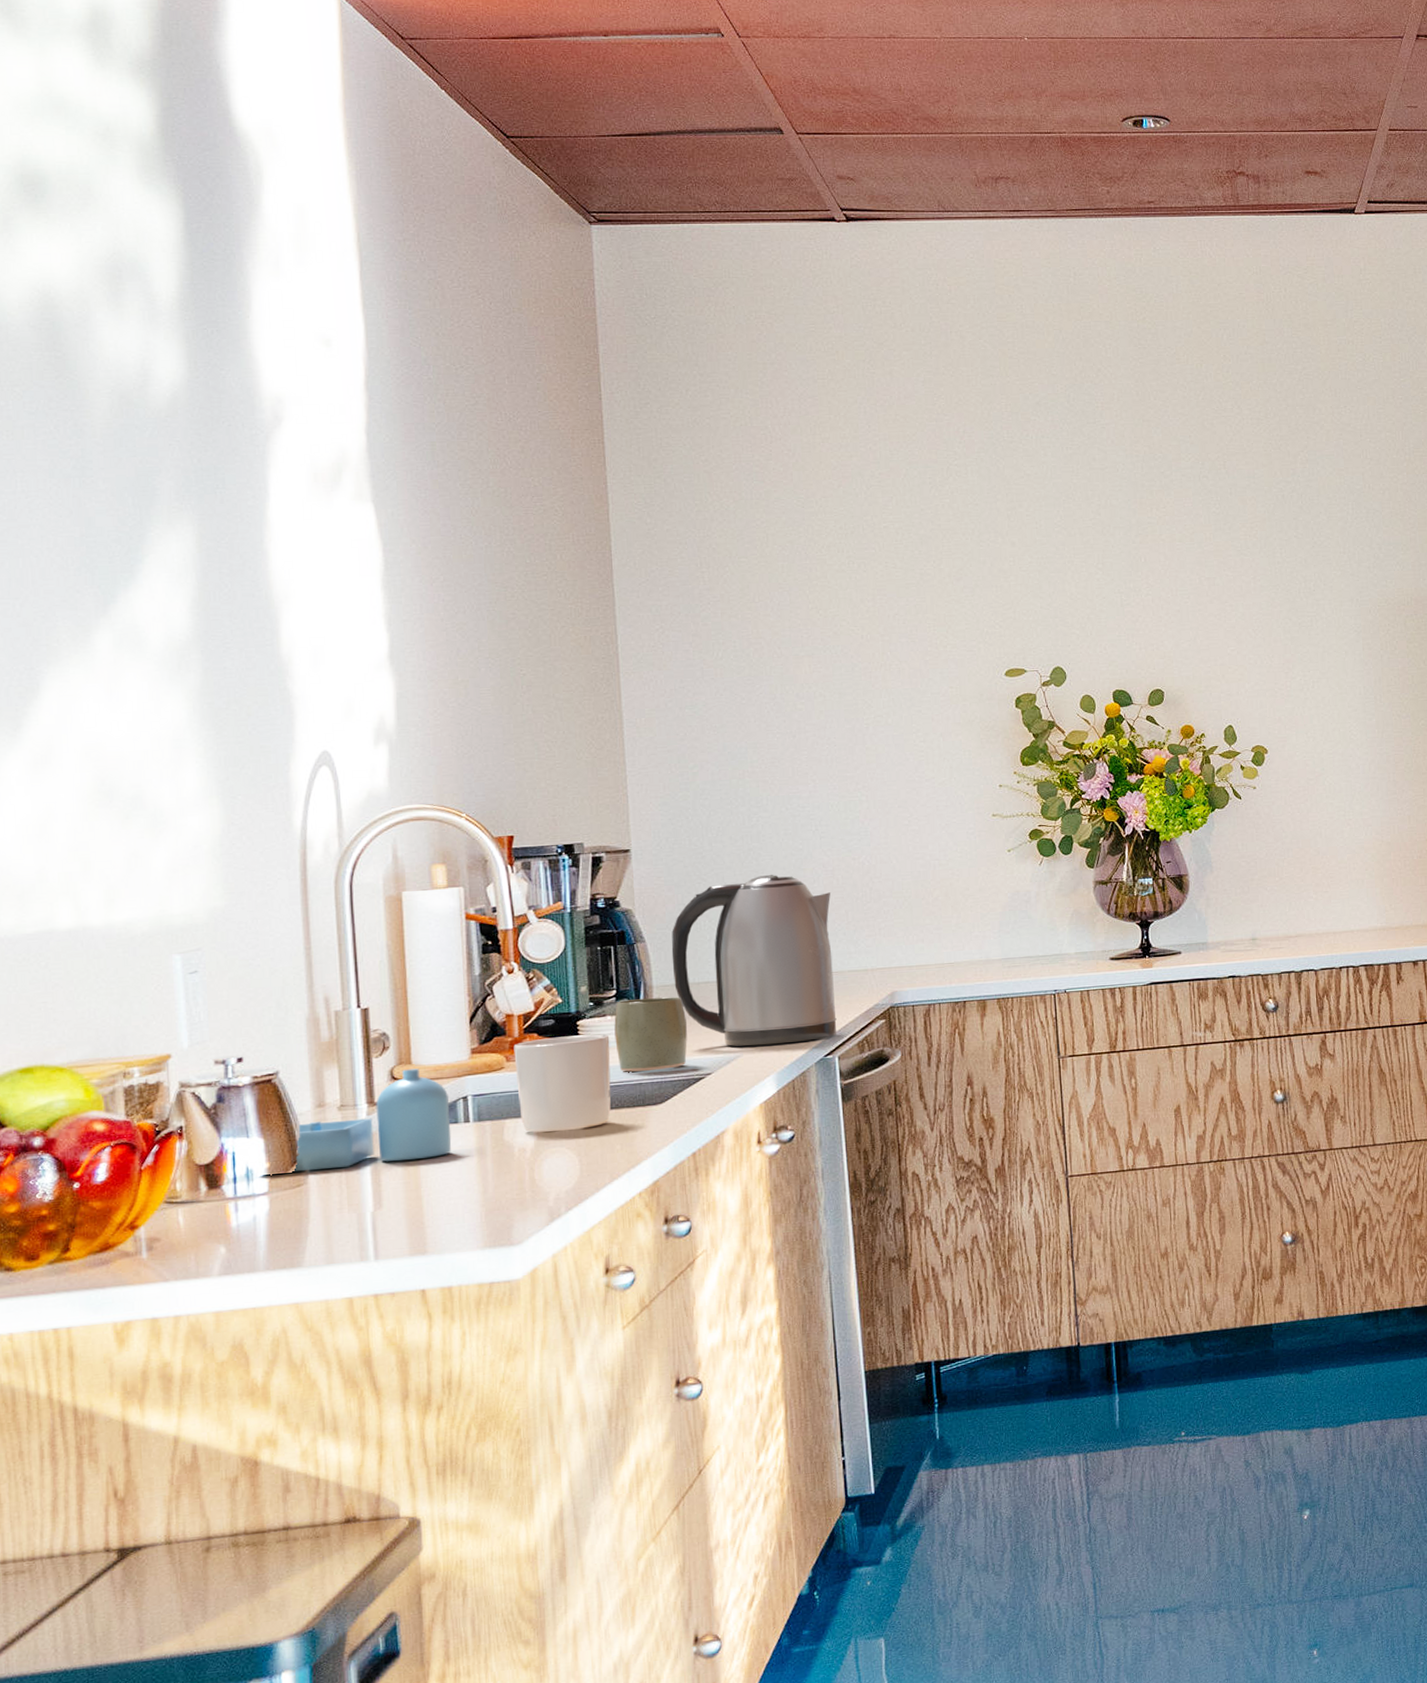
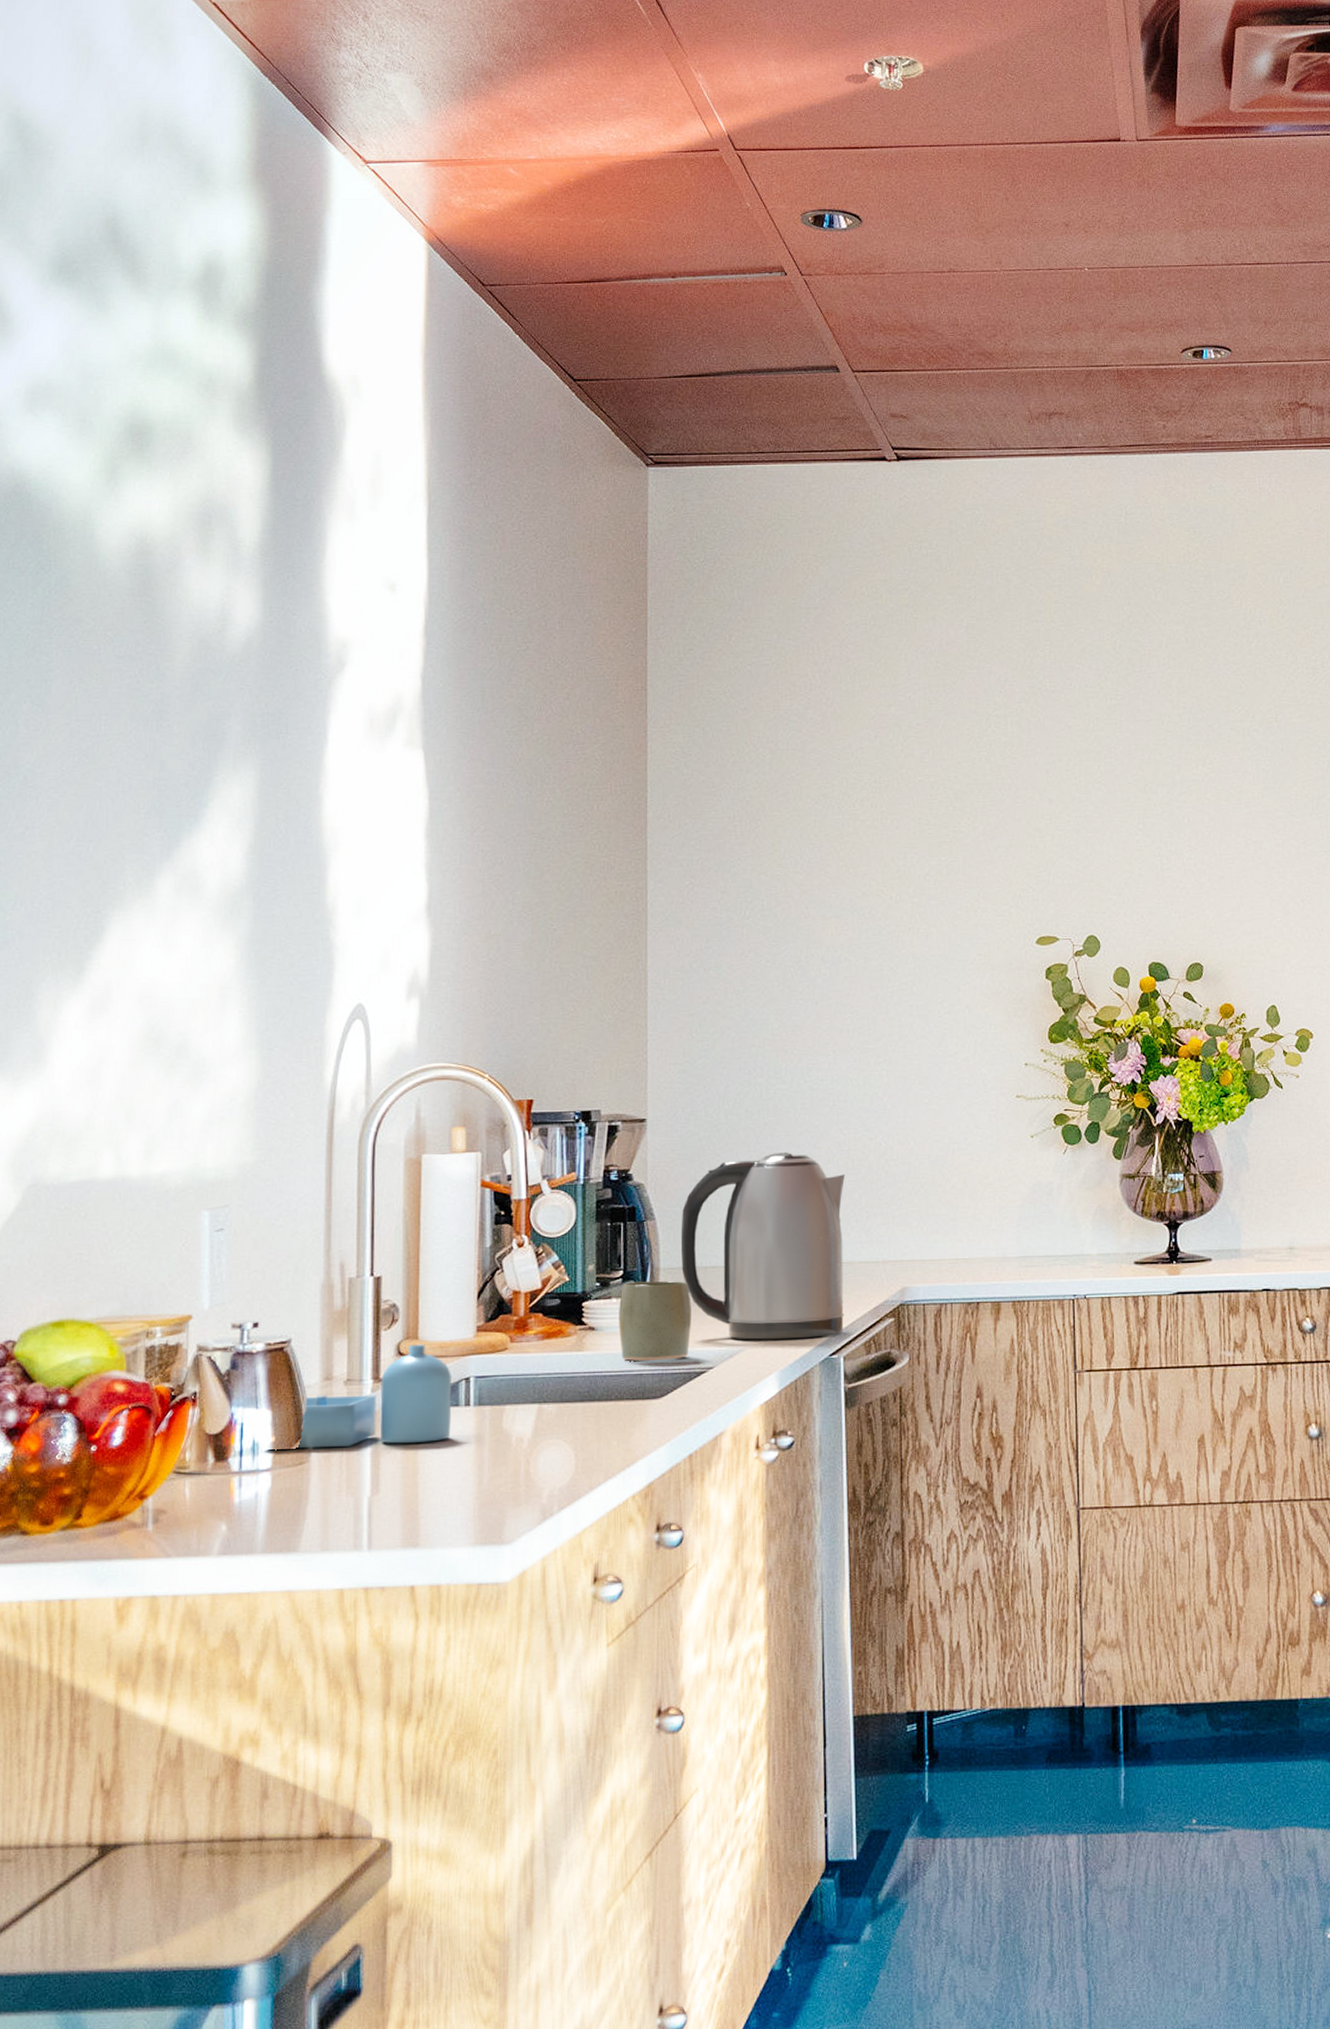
mug: present [513,1034,612,1133] -> none [518,1317,614,1422]

